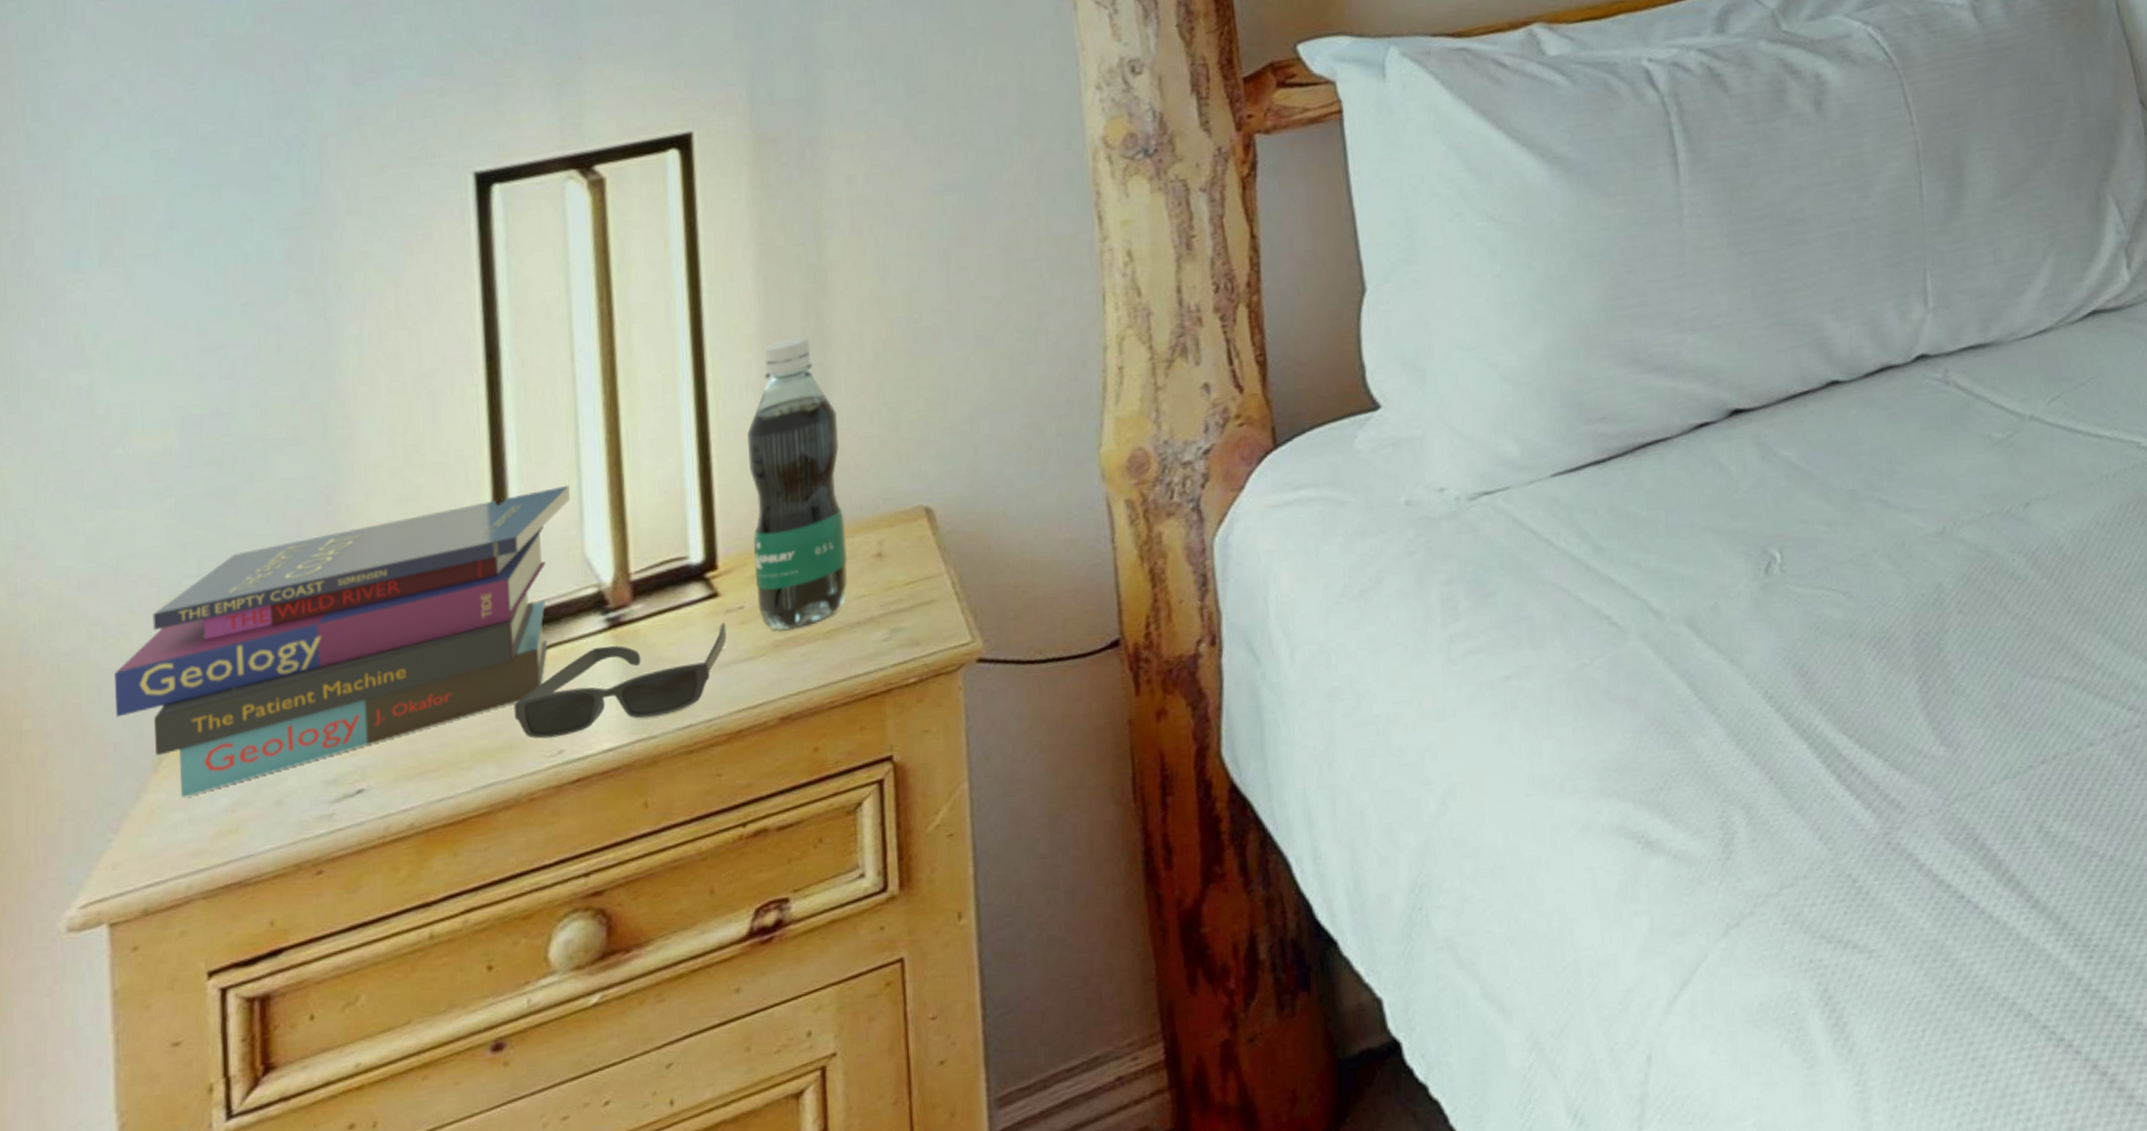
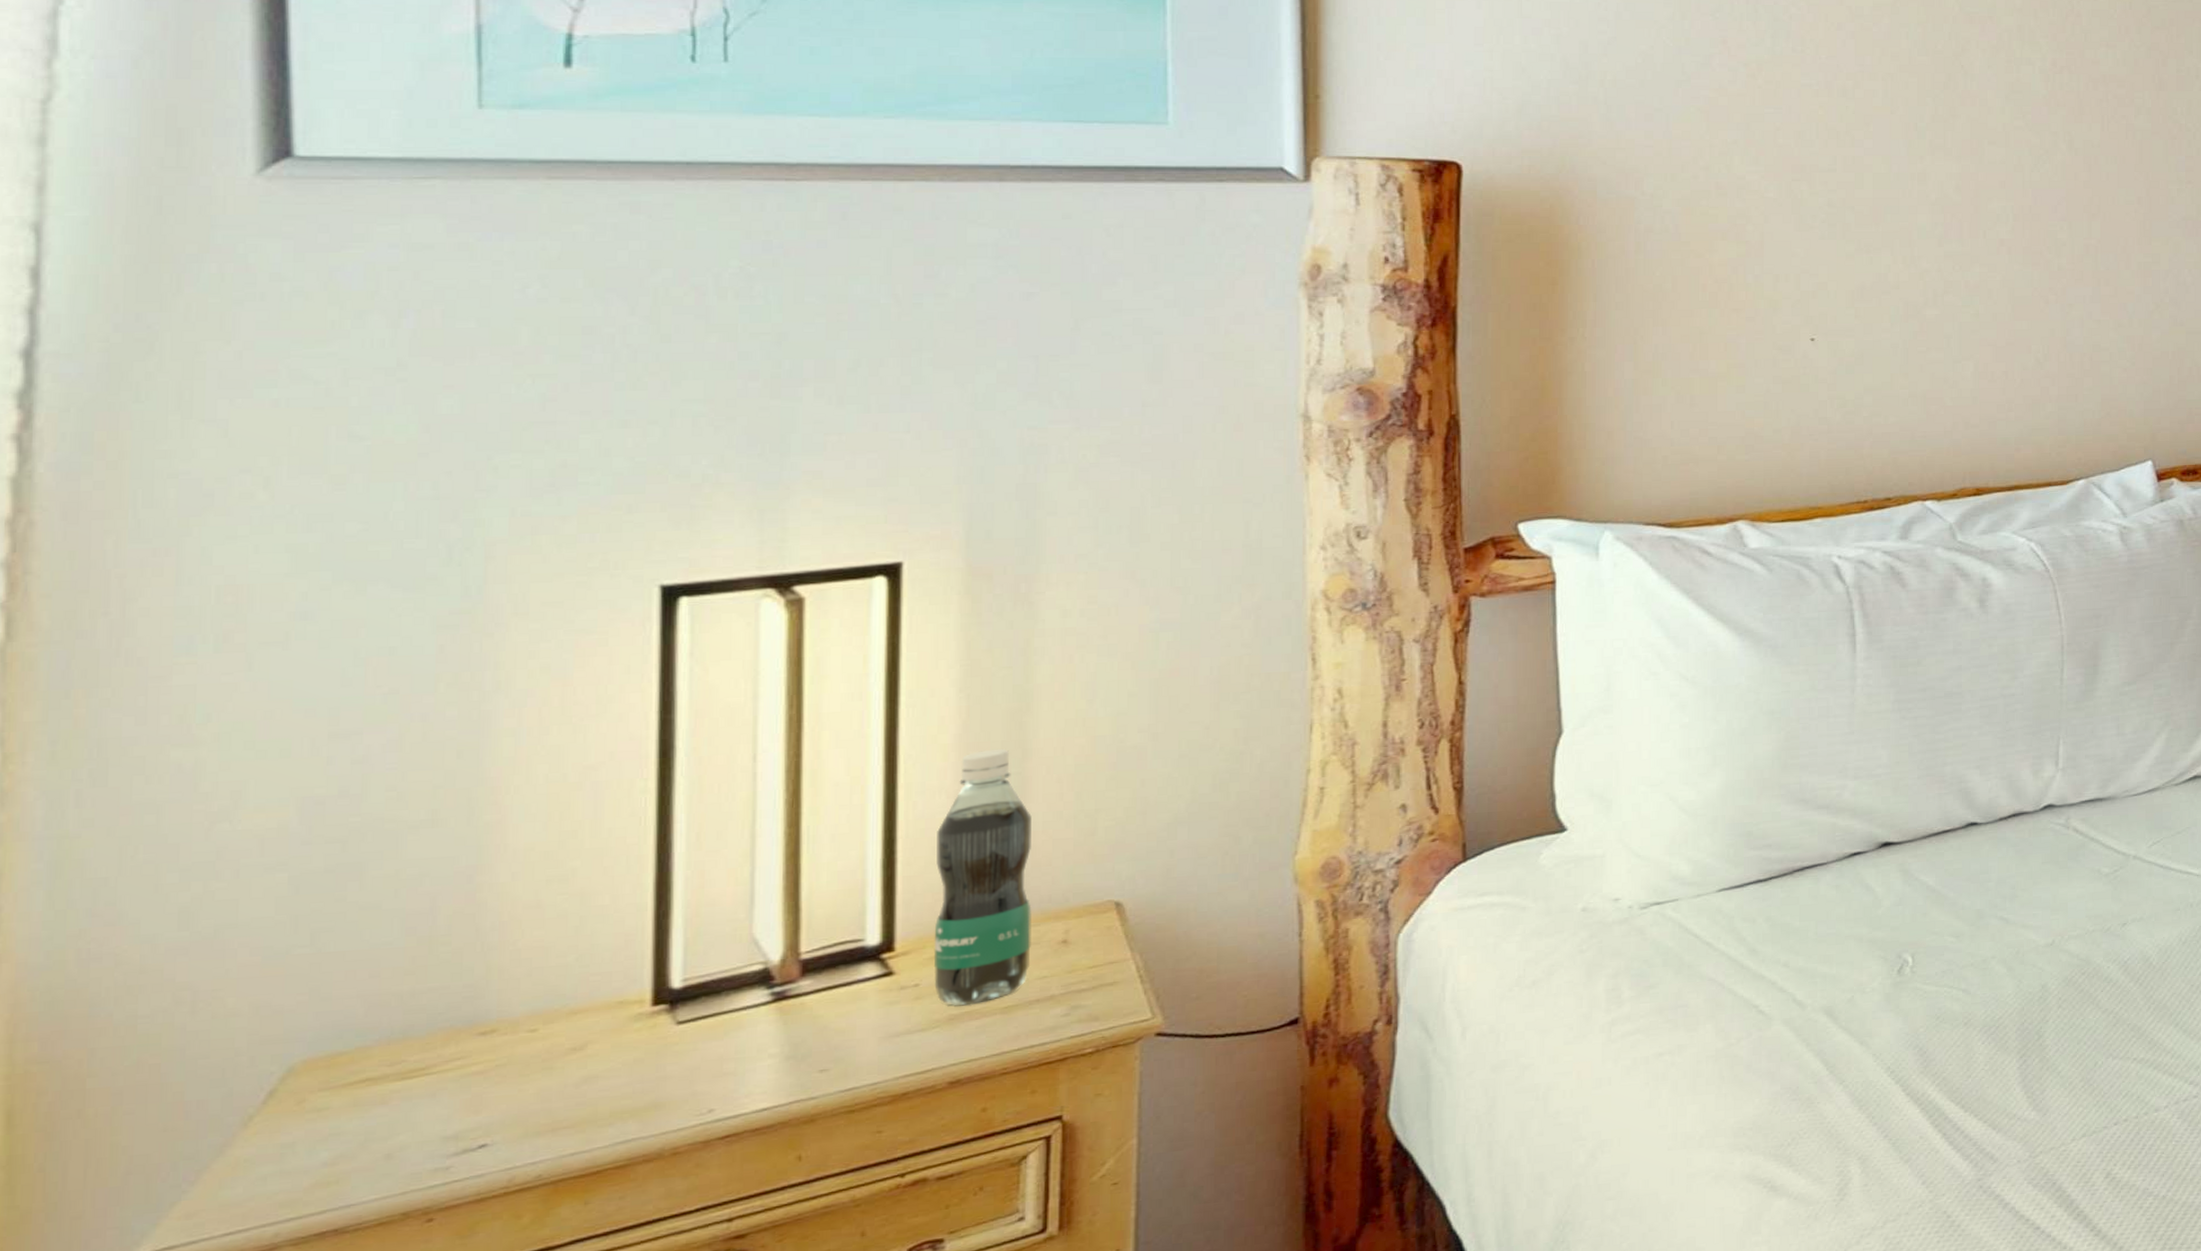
books: present [113,485,570,798] -> none [201,872,741,1152]
glasses: present [514,622,727,739] -> none [662,998,899,1100]

